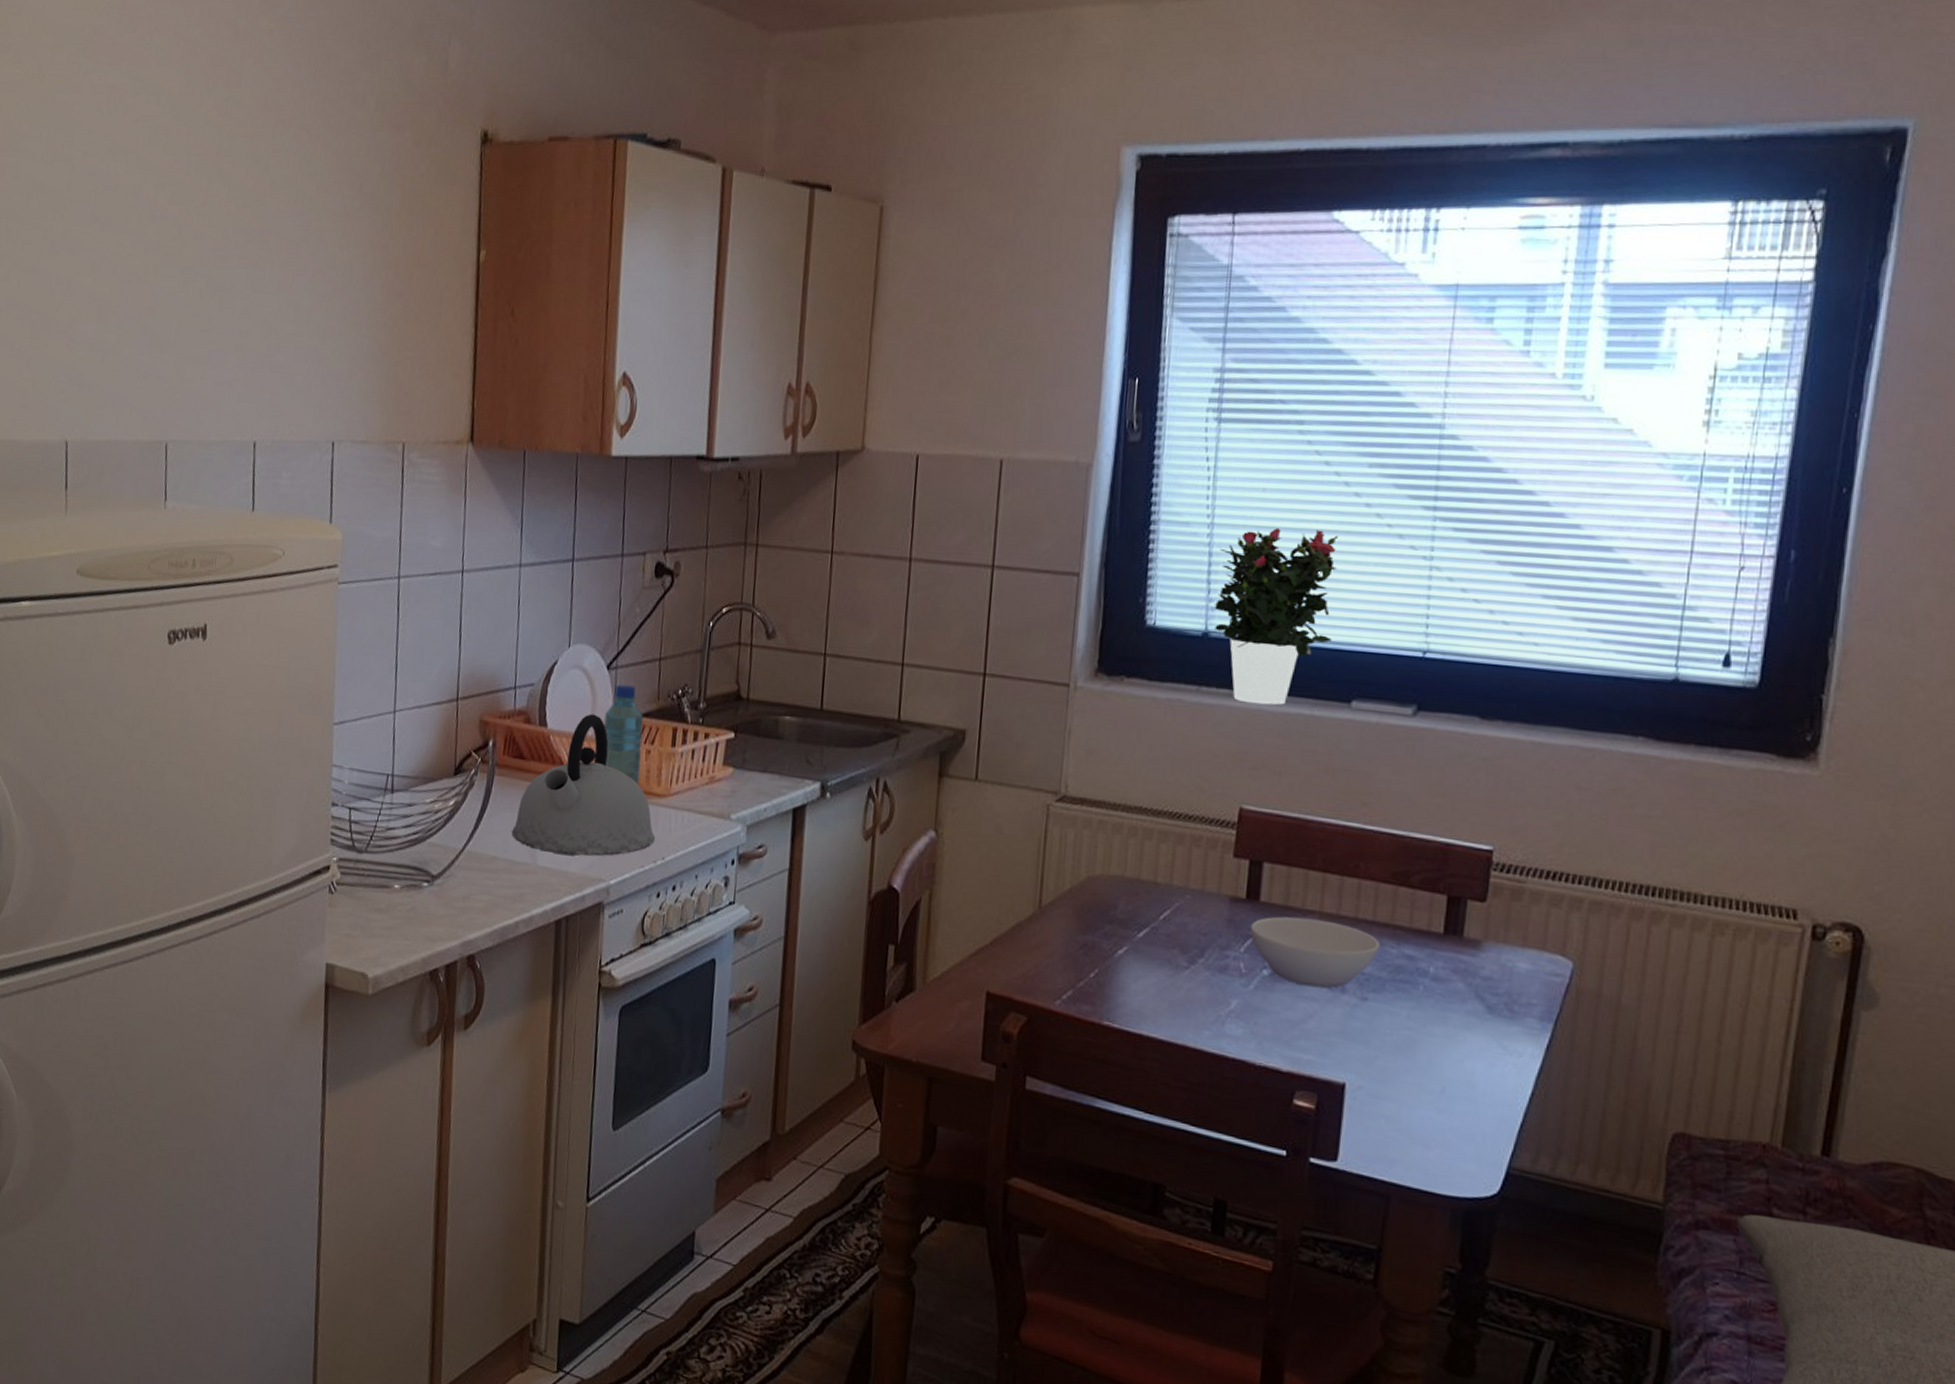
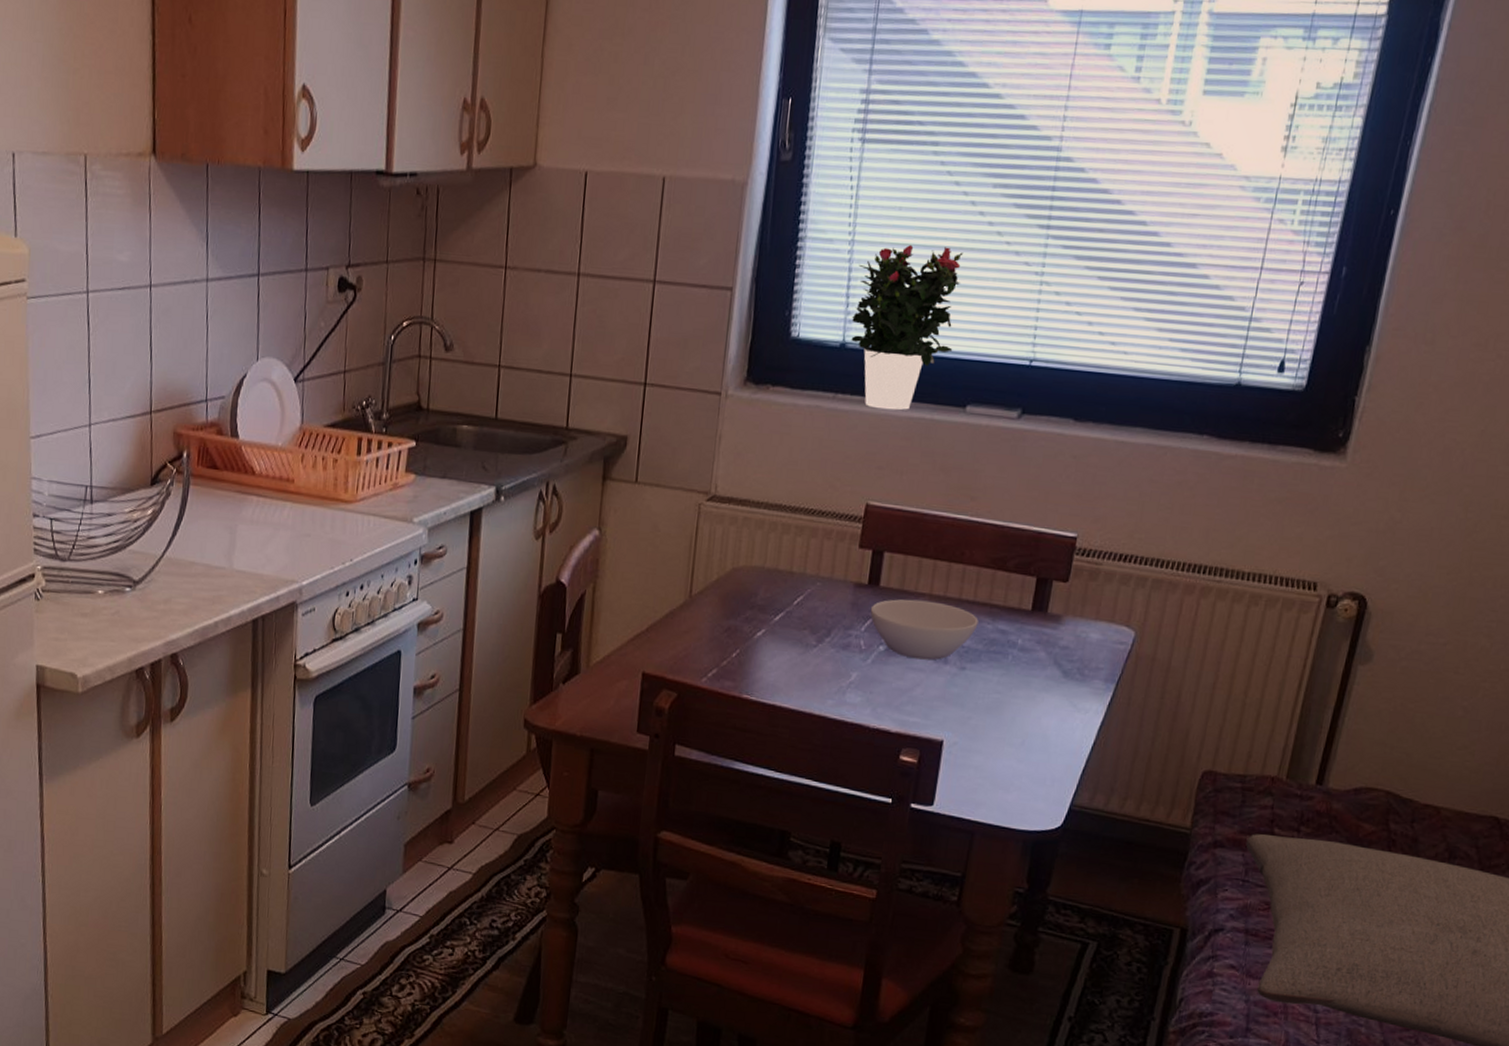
kettle: present [511,714,655,857] -> none [208,425,343,560]
water bottle: present [604,684,644,786] -> none [293,396,330,493]

